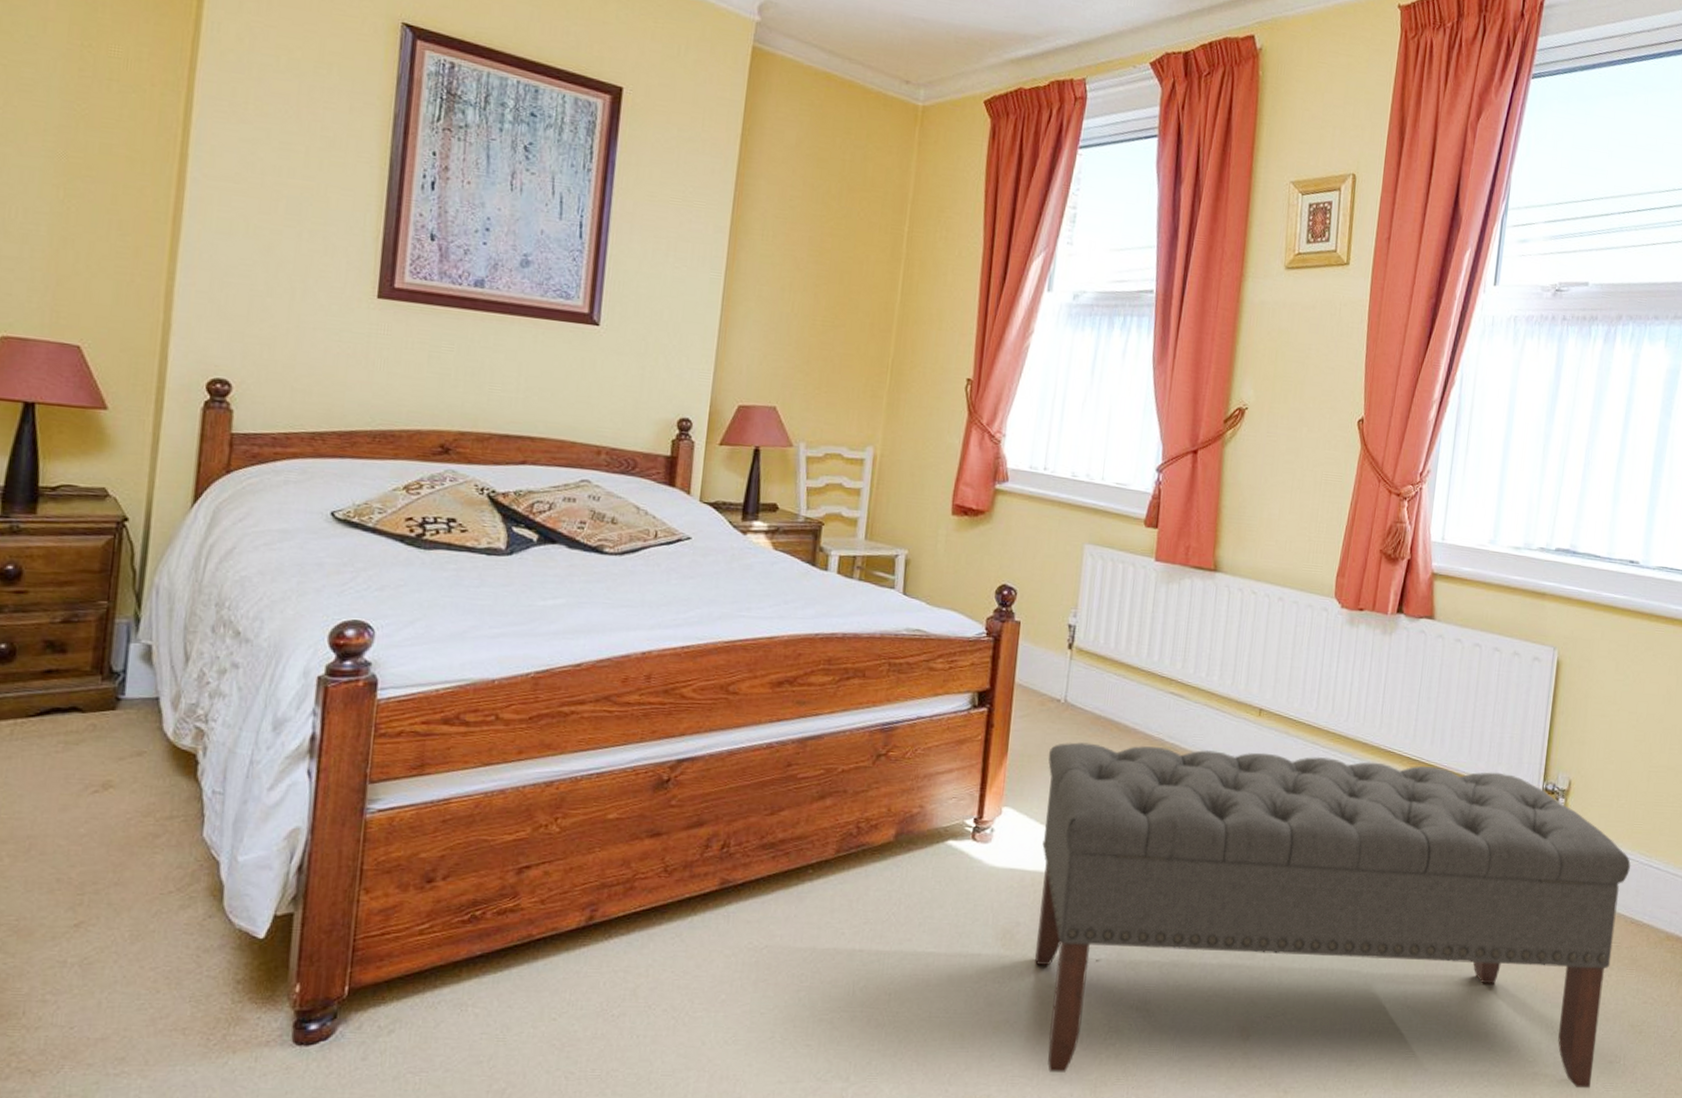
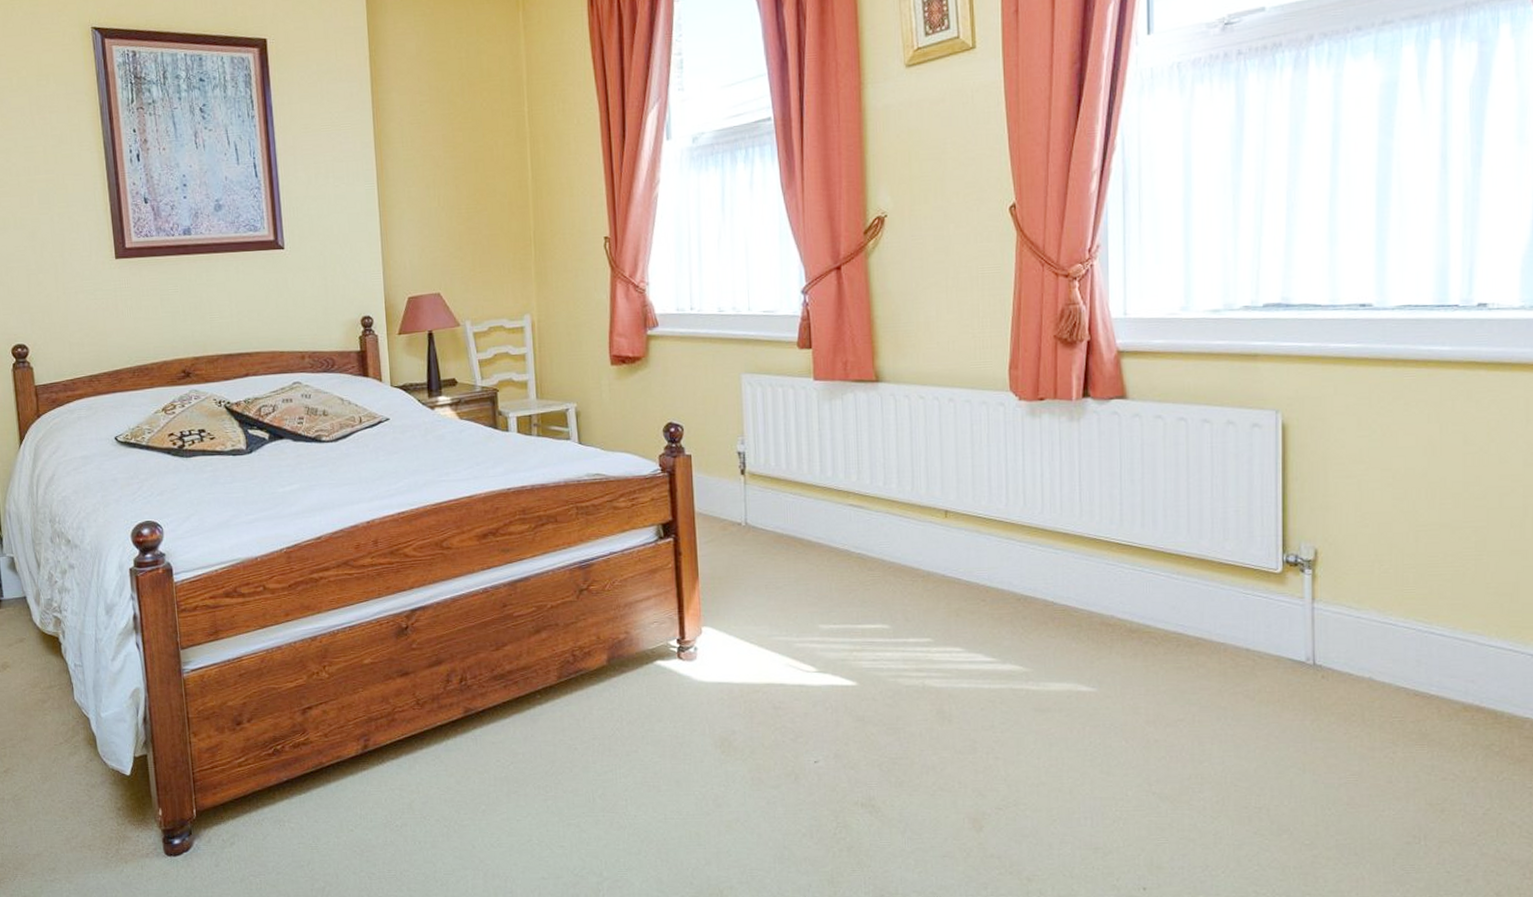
bench: present [1034,742,1631,1089] -> none [737,549,1405,871]

